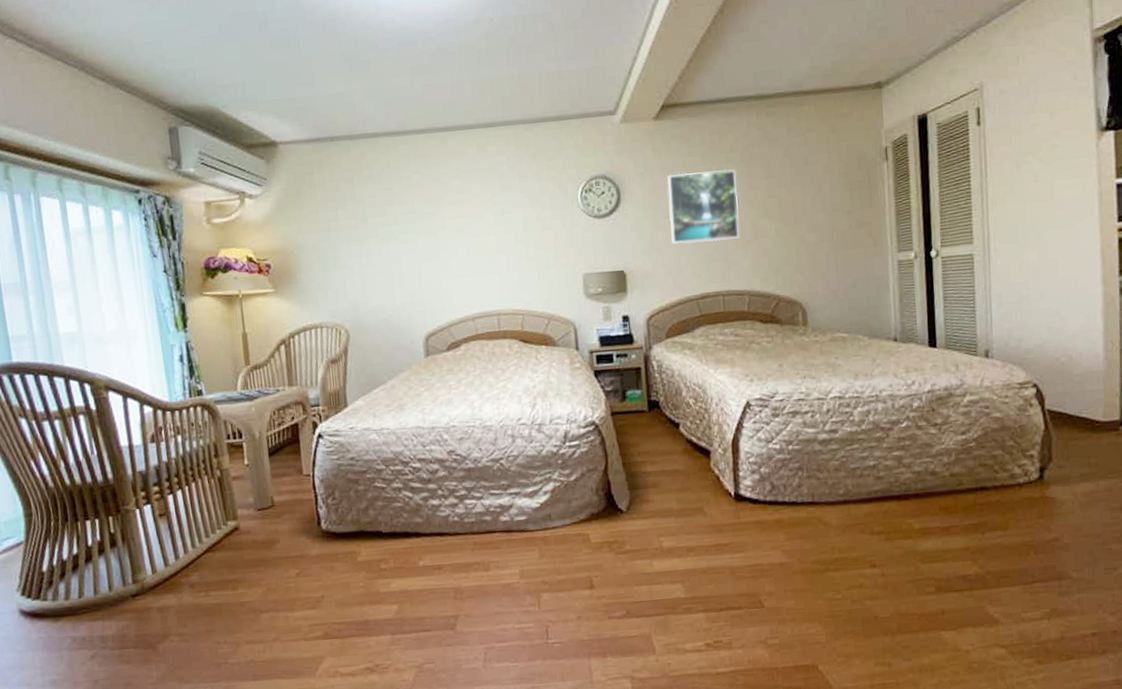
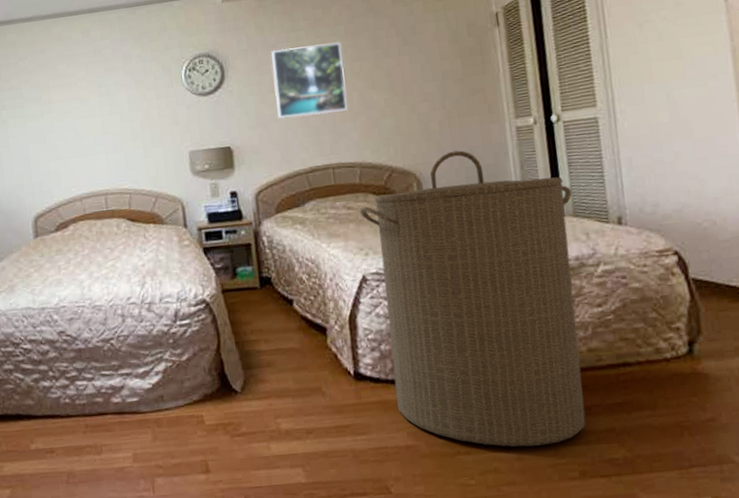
laundry hamper: none [747,281,945,564] -> present [360,150,586,447]

